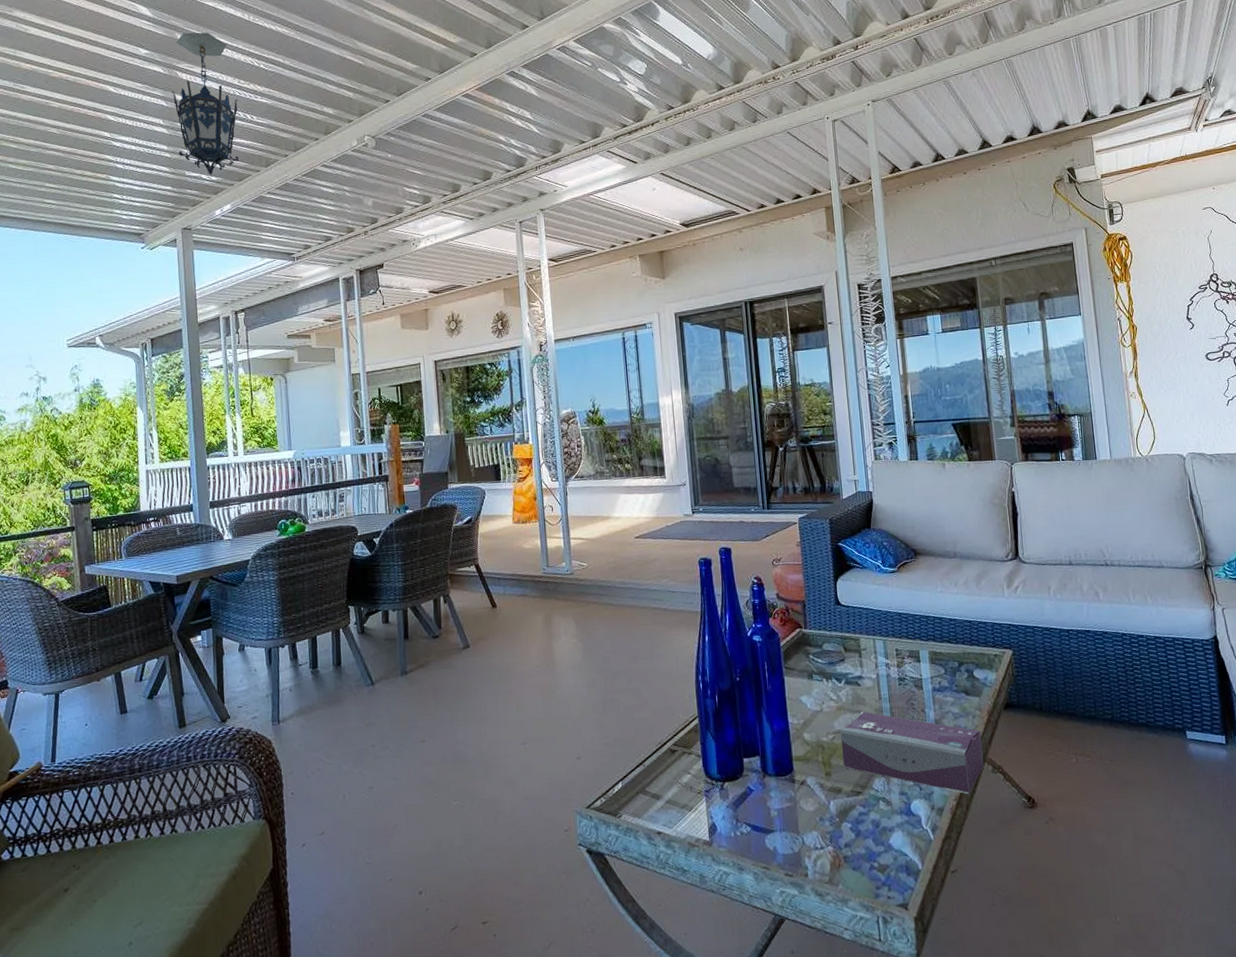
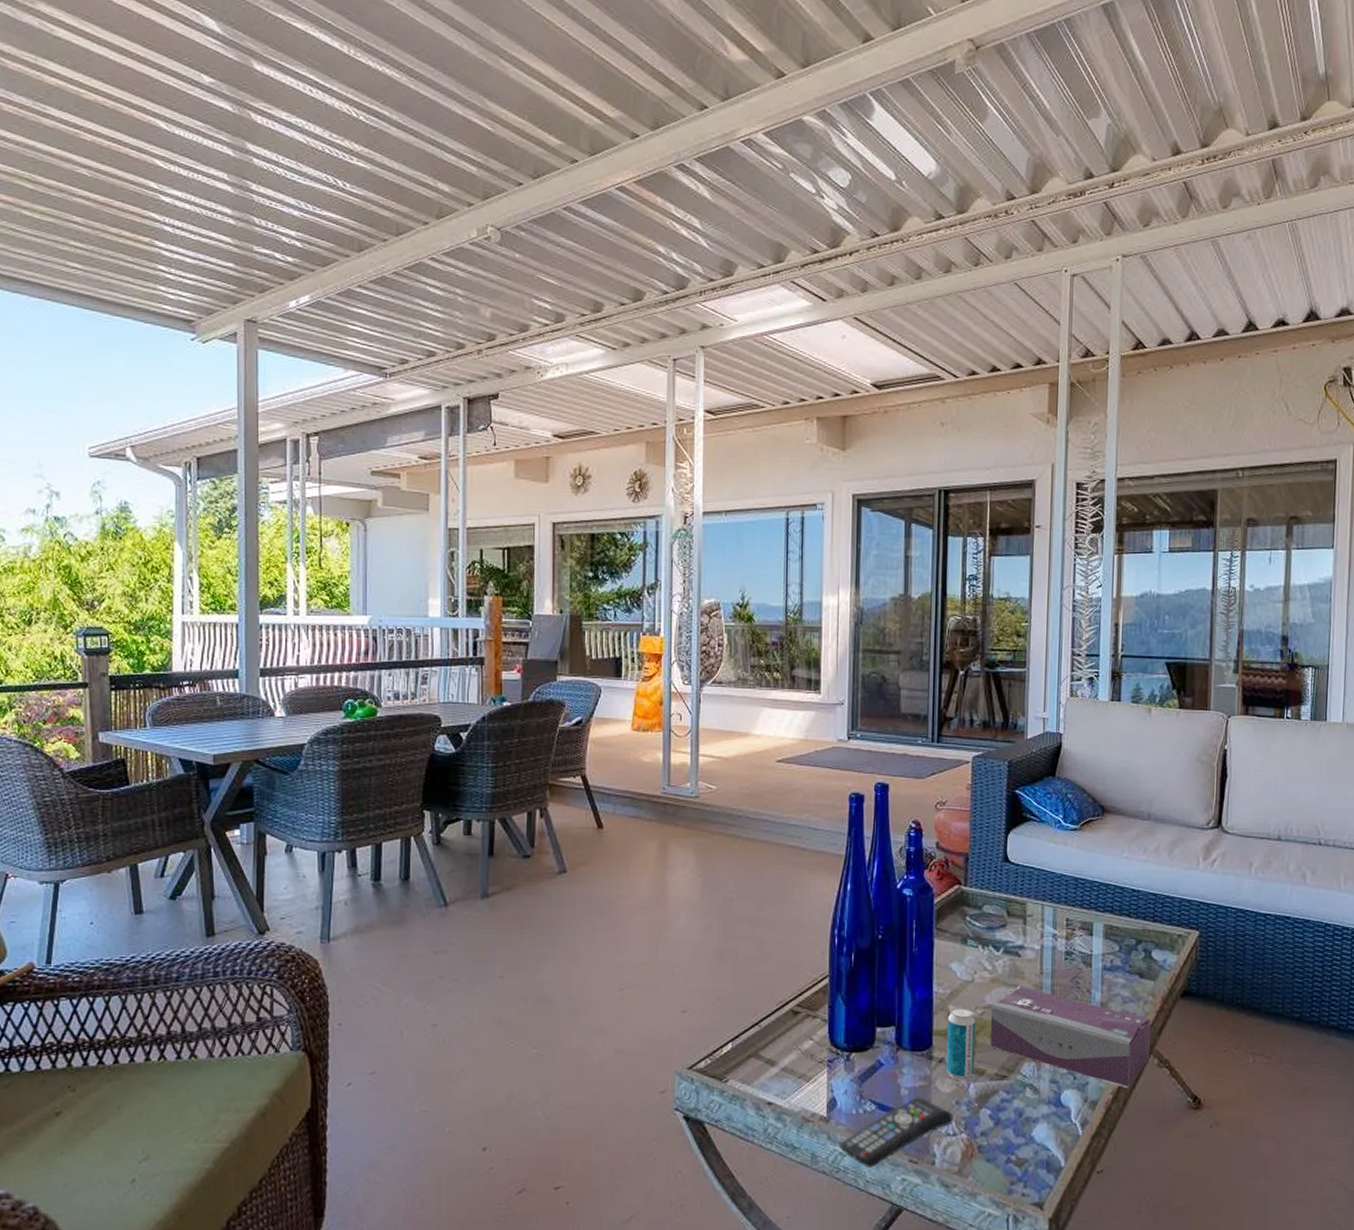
hanging lantern: present [171,32,239,176] -> none [240,60,328,255]
remote control: none [721,817,819,884] -> present [838,1097,953,1169]
beverage can: none [804,735,832,800] -> present [947,1008,975,1081]

